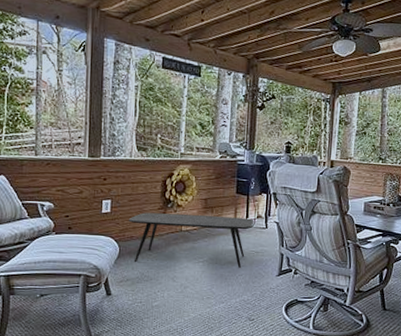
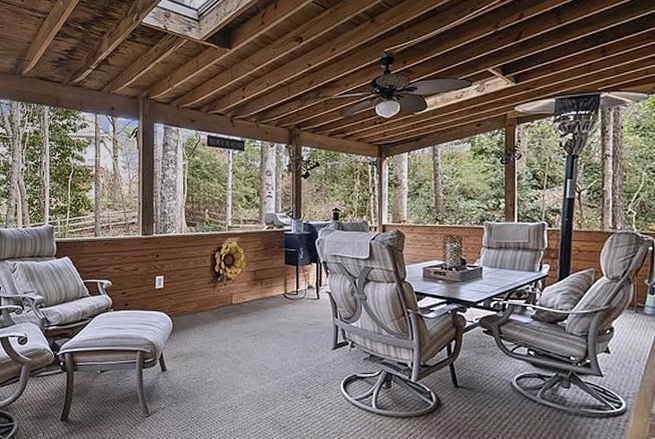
coffee table: present [128,212,254,269] -> none [180,287,305,342]

